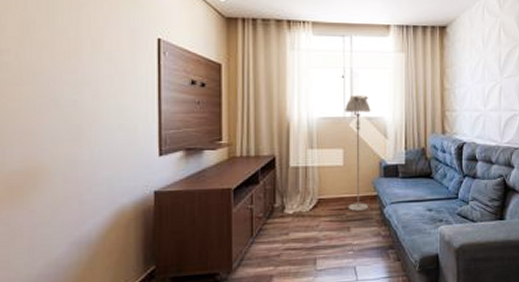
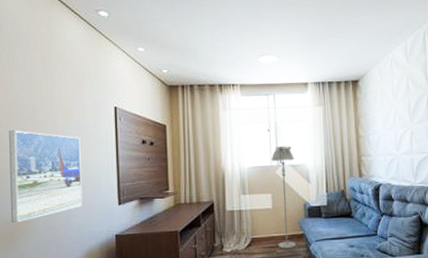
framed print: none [18,60,113,173] -> present [9,130,83,222]

